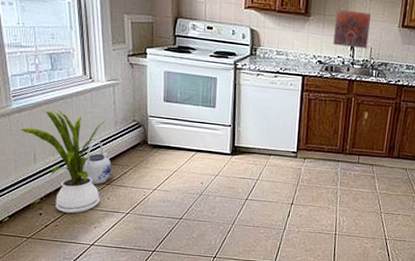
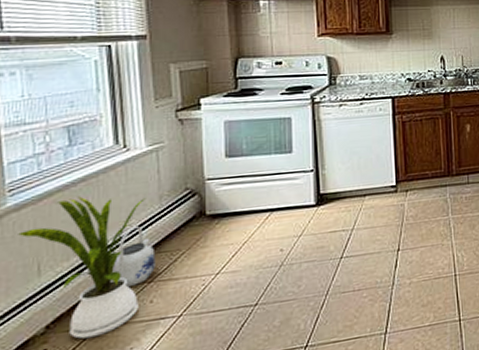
decorative tile: present [333,9,372,49] -> none [419,22,458,60]

